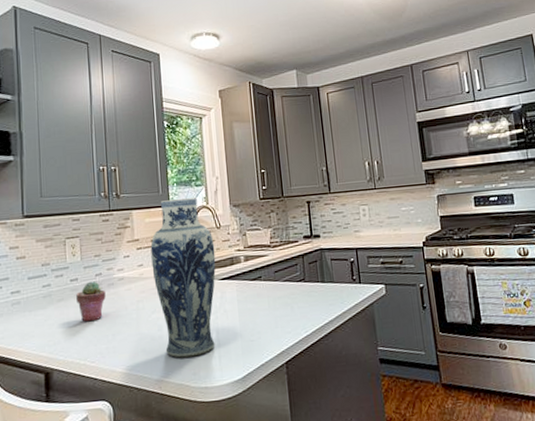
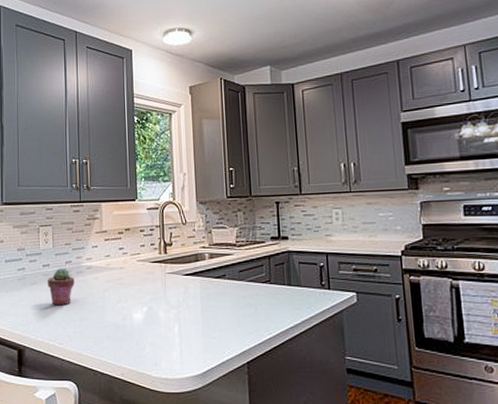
vase: present [150,198,216,358] -> none [118,193,181,348]

